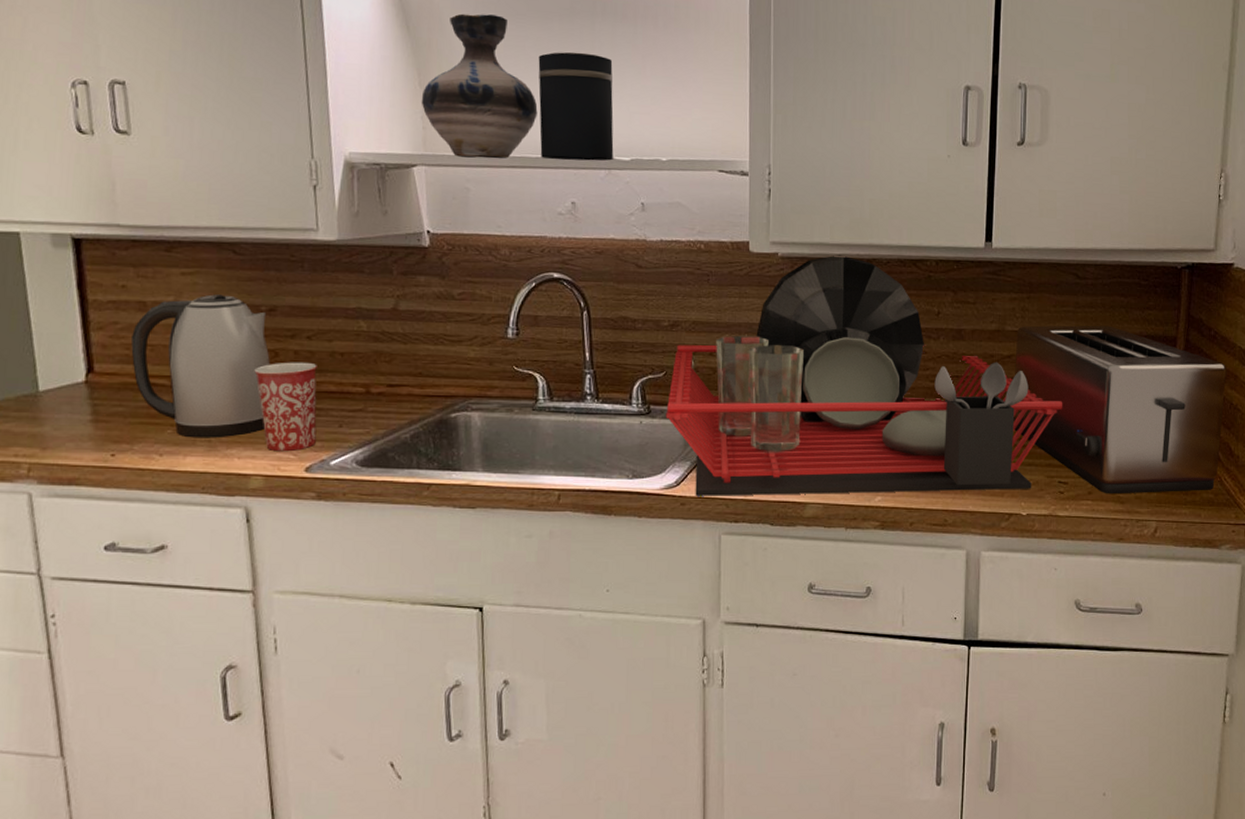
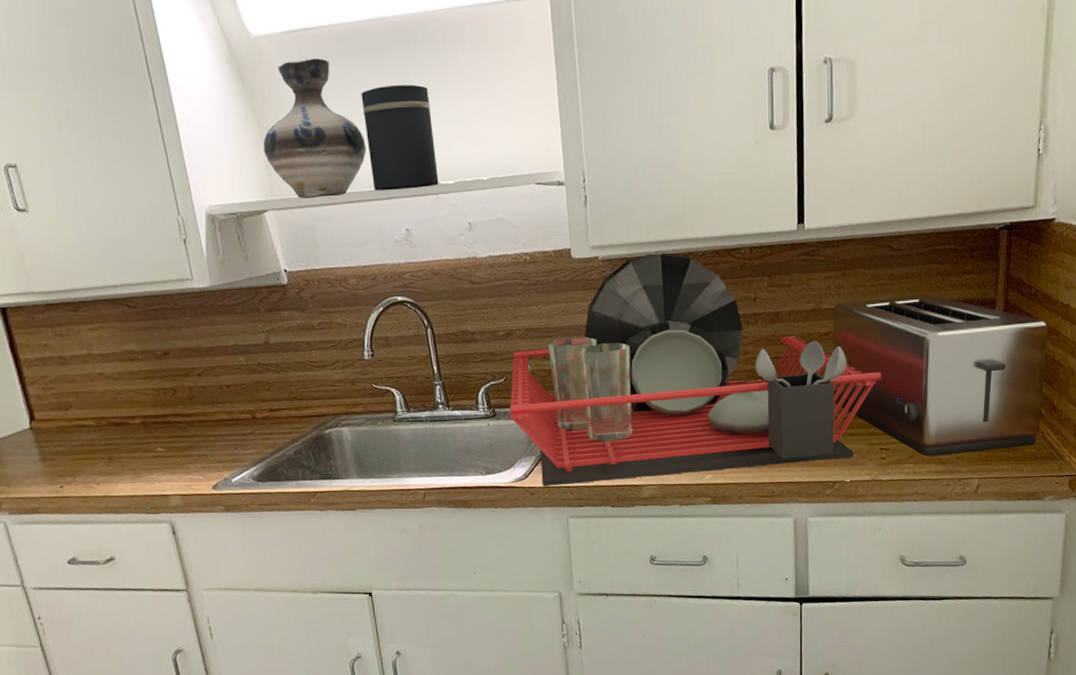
kettle: present [131,294,270,438] -> none [59,344,175,468]
mug: present [254,362,317,452] -> none [160,396,218,474]

